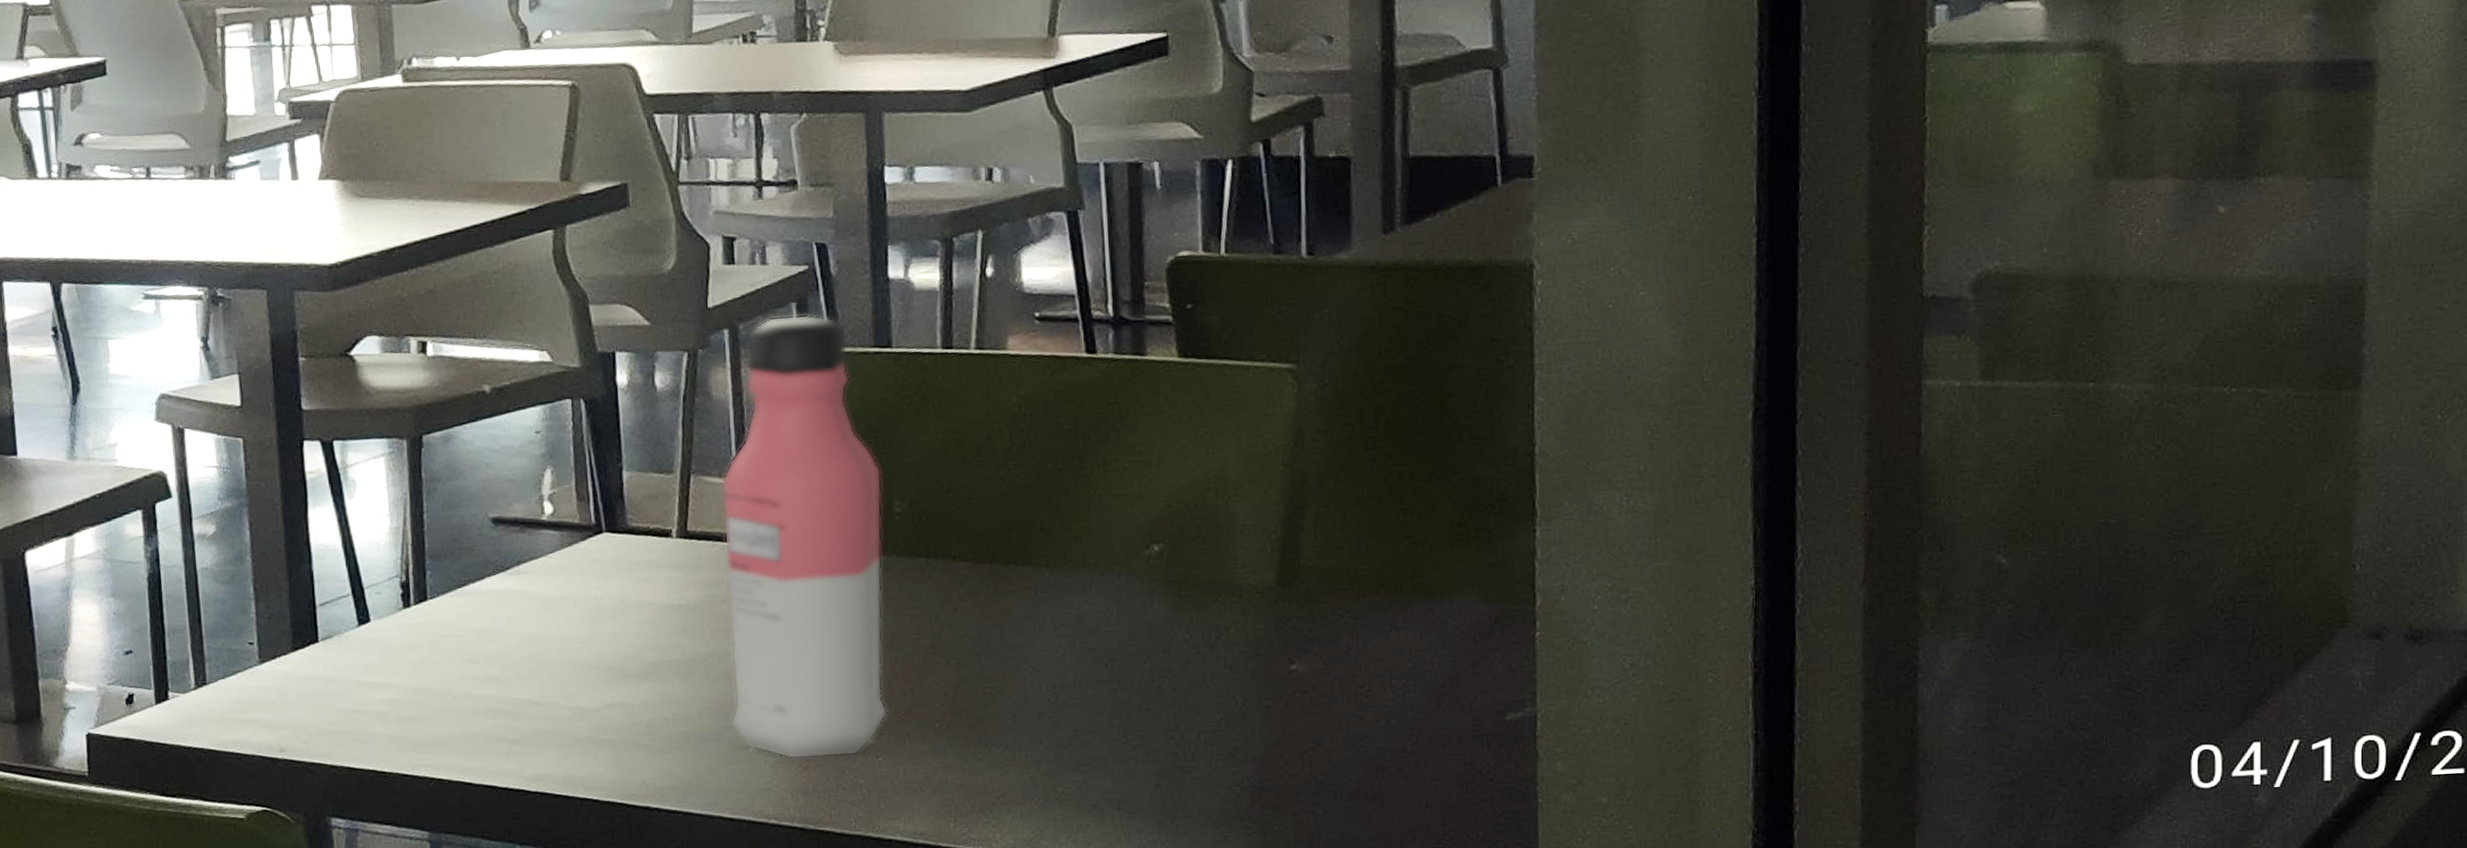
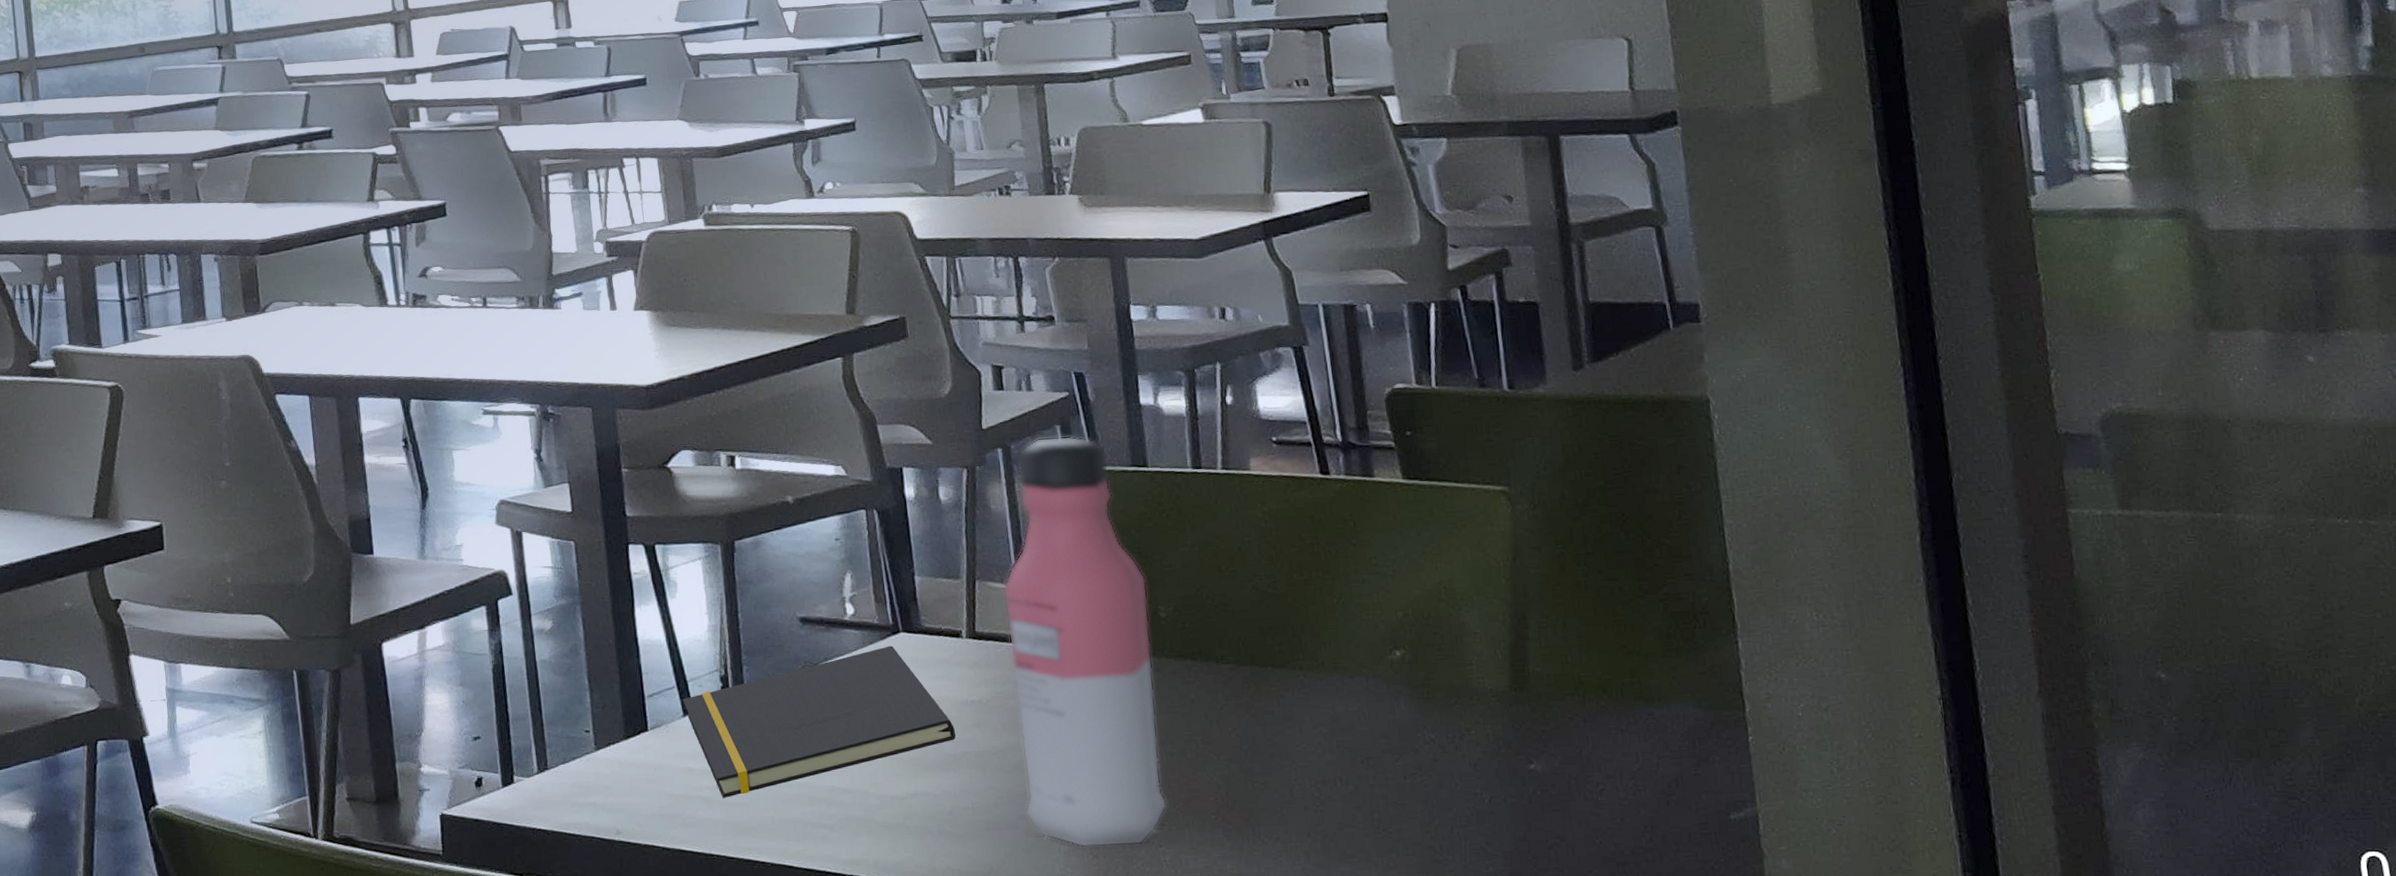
notepad: none [357,547,660,712] -> present [682,645,956,798]

